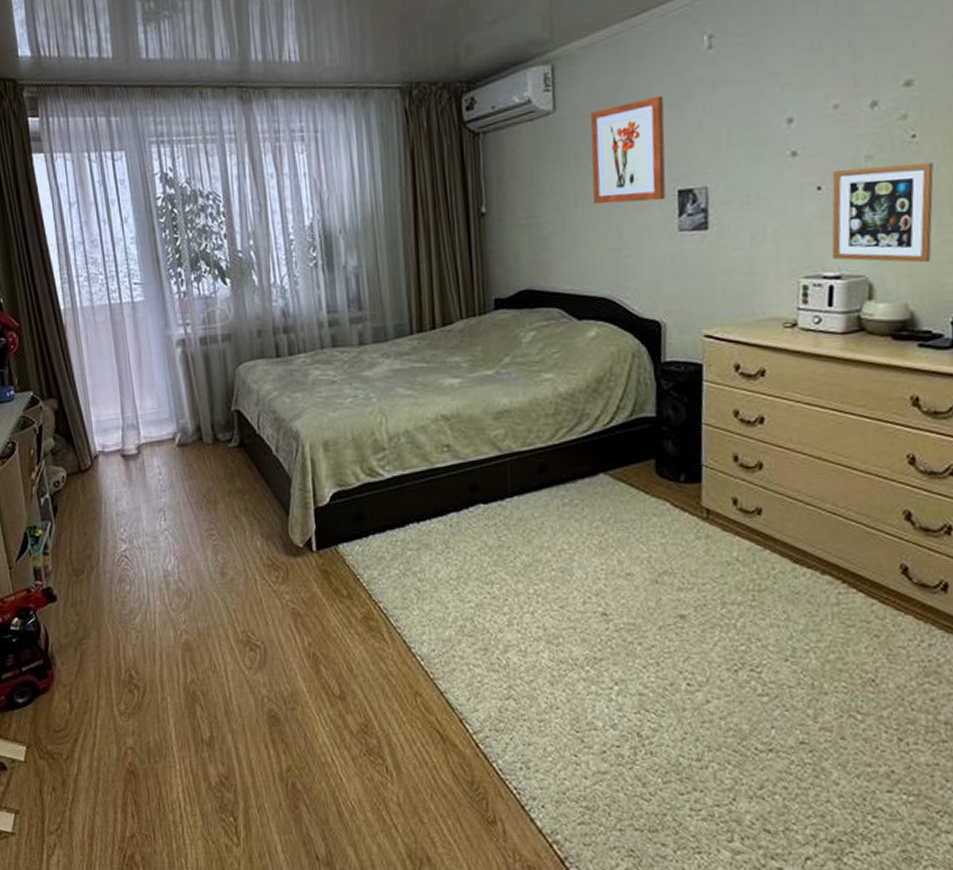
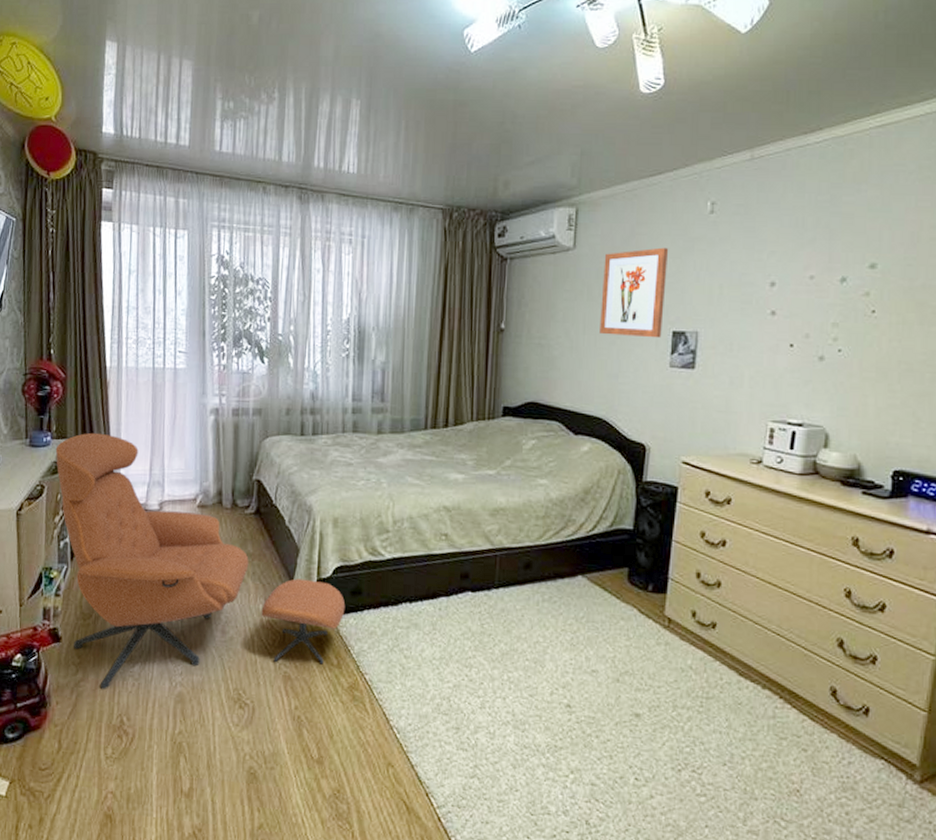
armchair: none [20,380,349,646] -> present [55,432,346,690]
picture frame: present [831,163,934,263] -> none [797,331,887,422]

